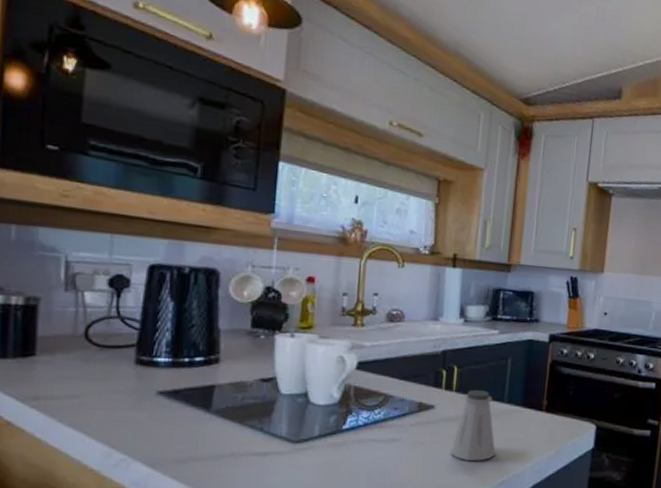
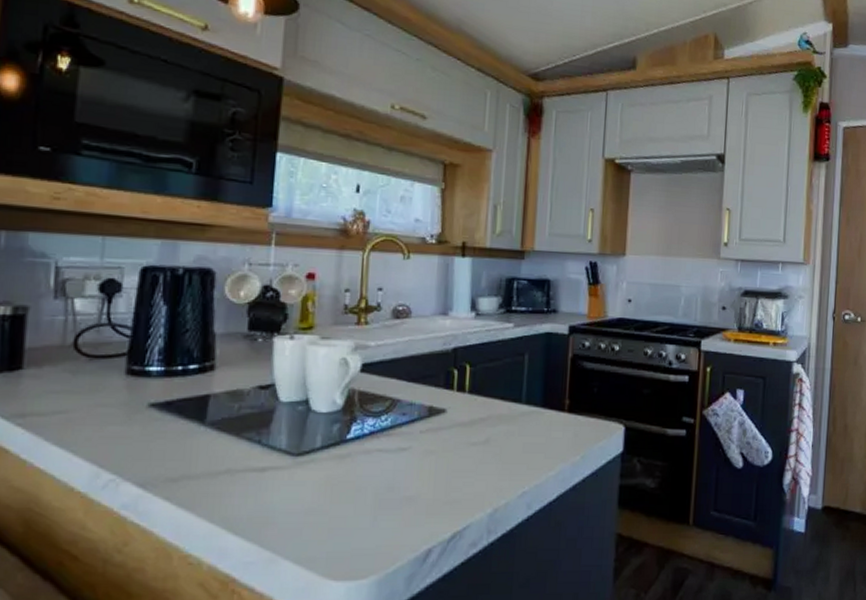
saltshaker: present [450,390,496,461] -> none [464,391,515,470]

